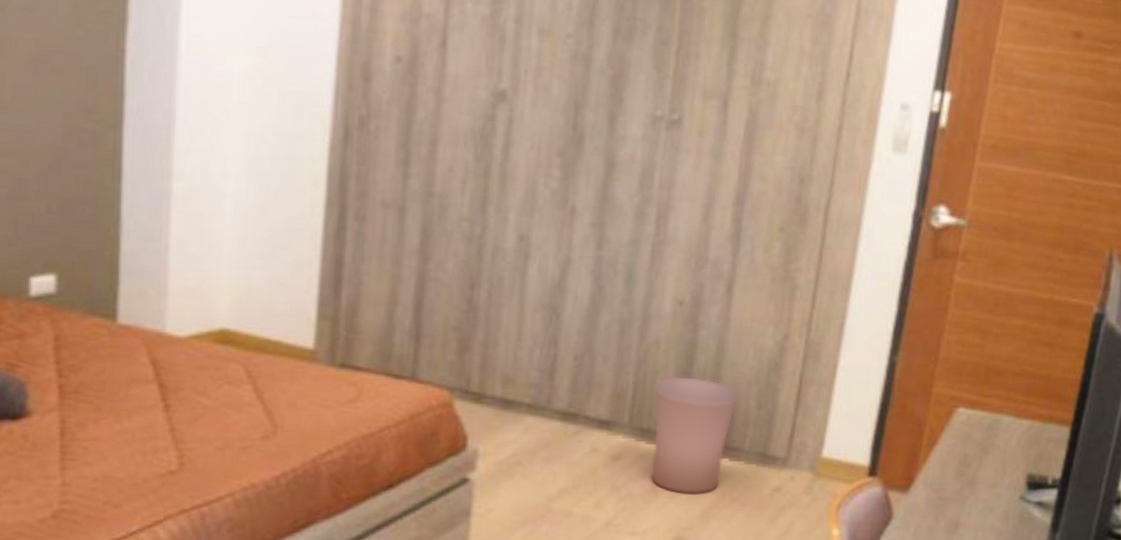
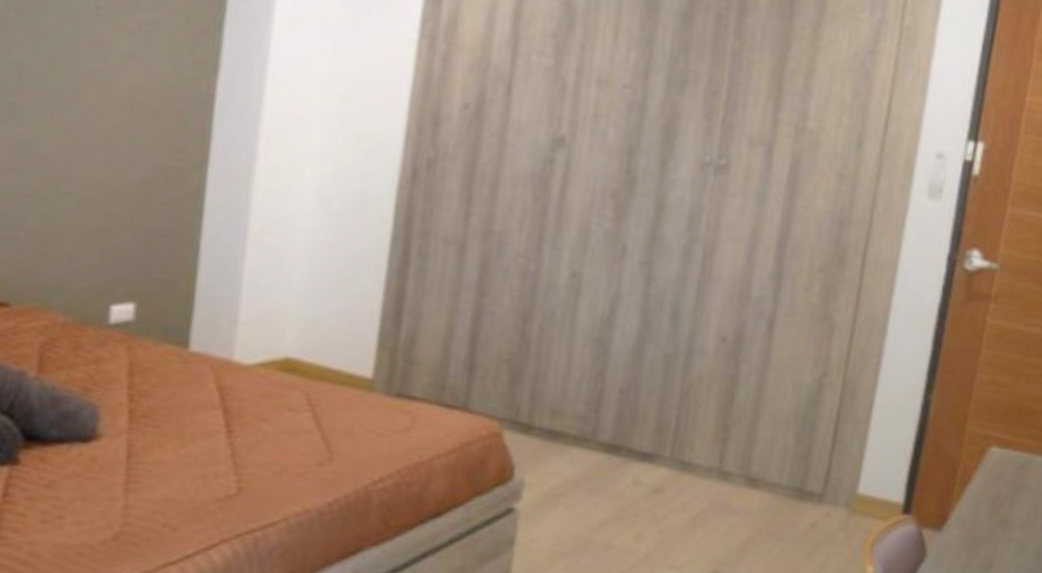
waste bin: present [651,376,741,494] -> none [690,411,779,529]

